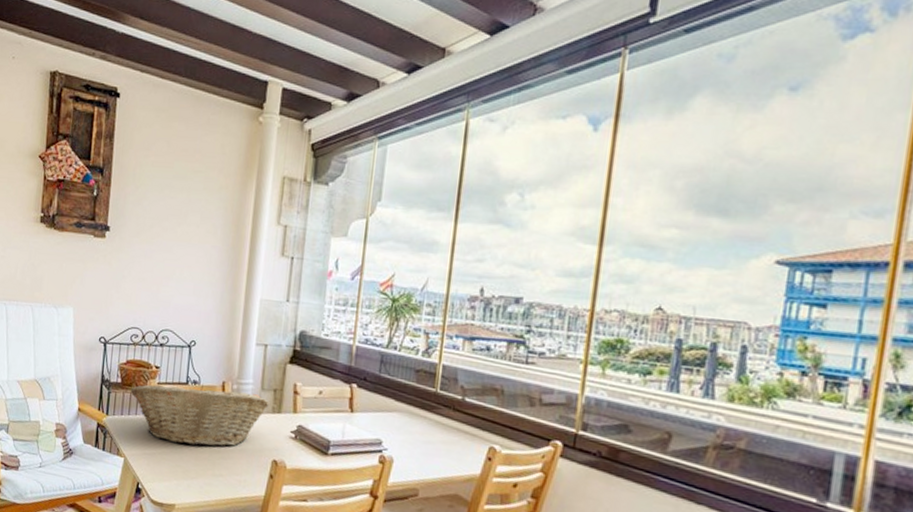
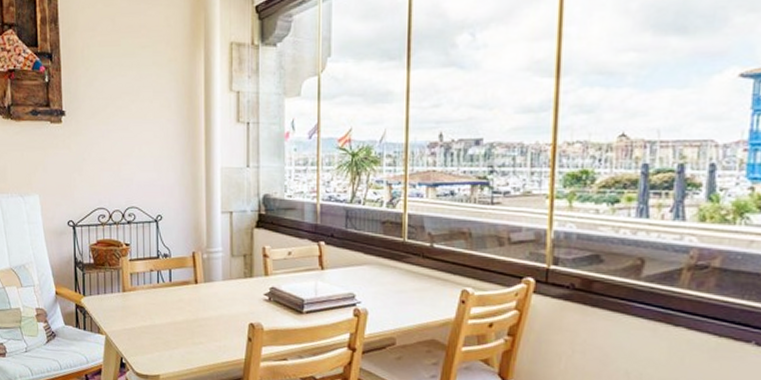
fruit basket: present [130,384,270,447] -> none [104,256,241,317]

